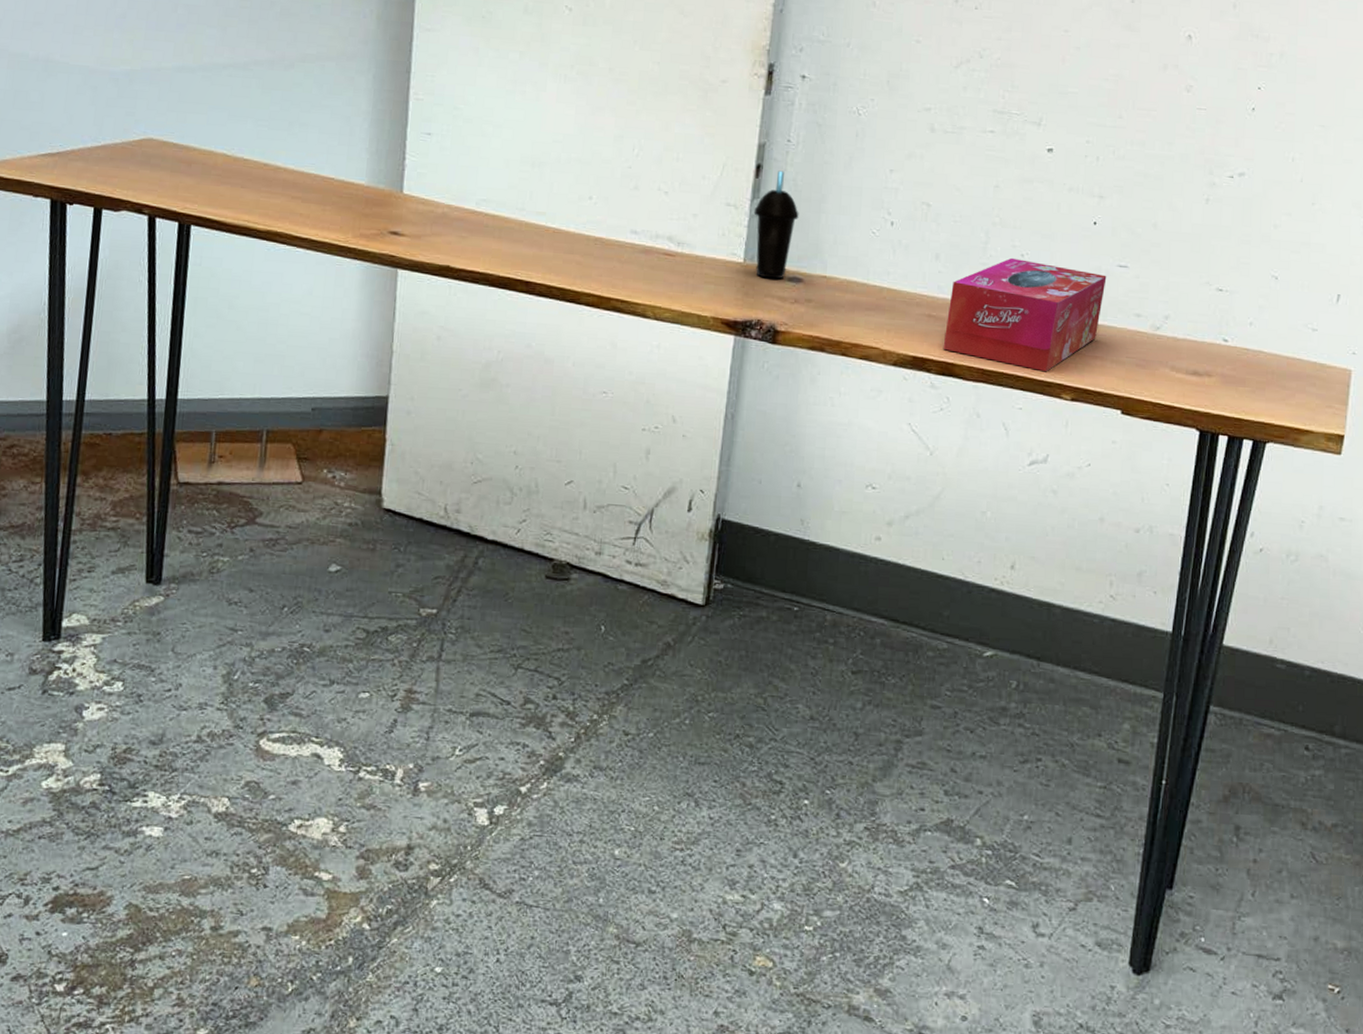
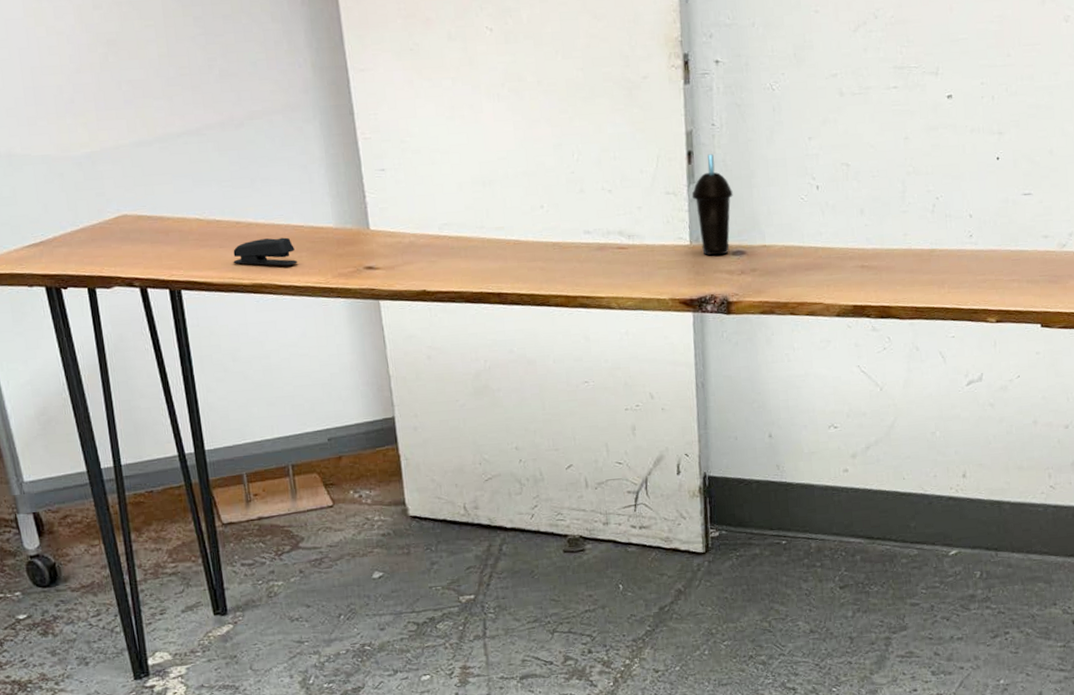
stapler: none [252,185,319,218] -> present [233,237,297,266]
tissue box: present [943,257,1107,372] -> none [878,202,1014,301]

